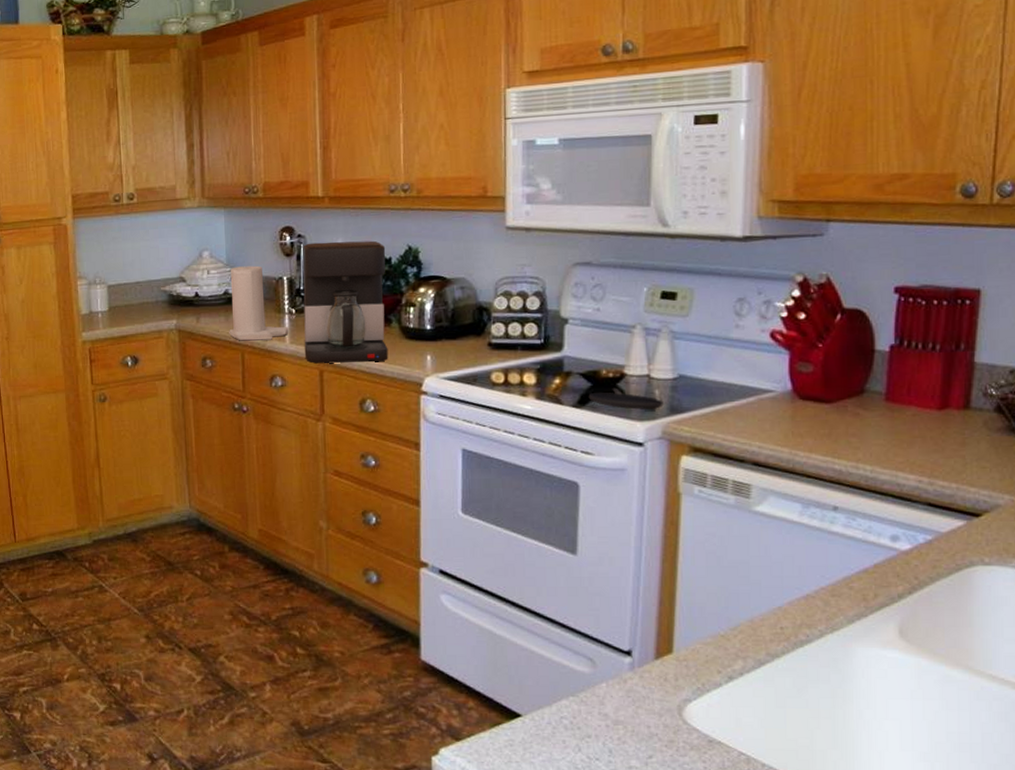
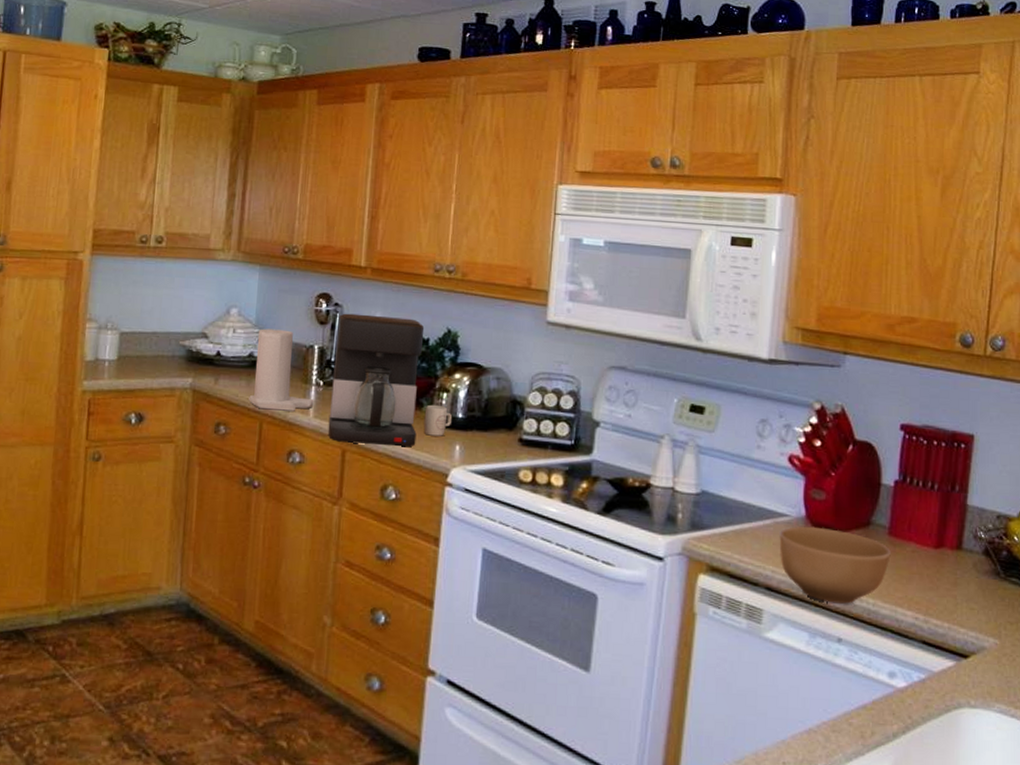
mug: none [394,319,420,349] -> present [423,404,452,436]
frying pan: present [588,387,664,410] -> none [613,497,686,524]
bowl: none [764,399,889,473] -> present [779,526,891,604]

